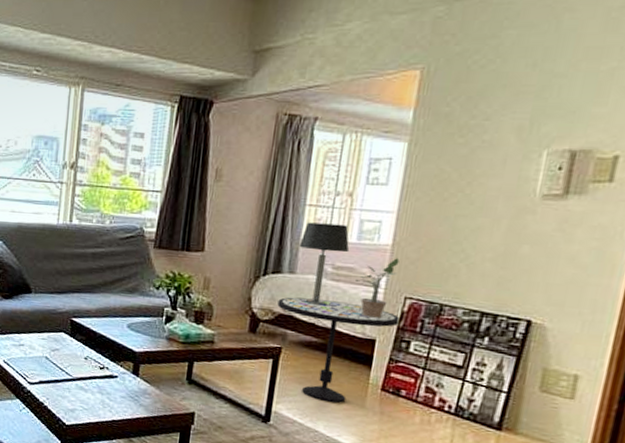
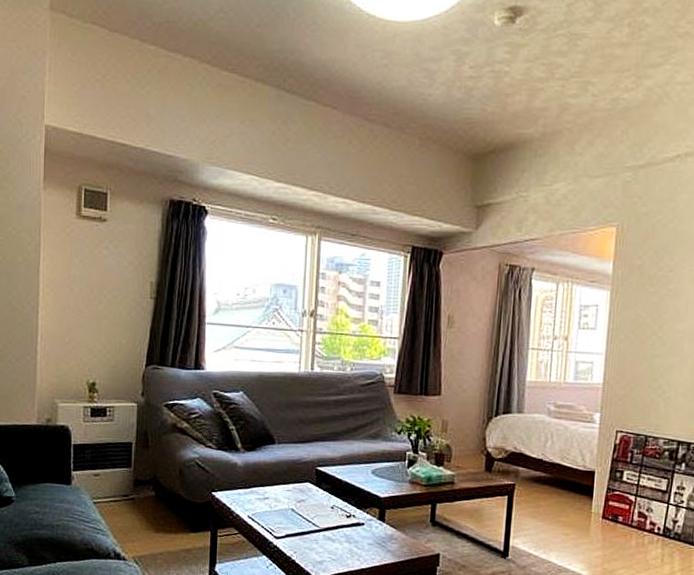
side table: present [277,297,400,403] -> none [509,435,613,534]
table lamp: present [299,222,350,306] -> none [525,365,568,442]
potted plant: present [356,257,400,318] -> none [575,394,610,451]

